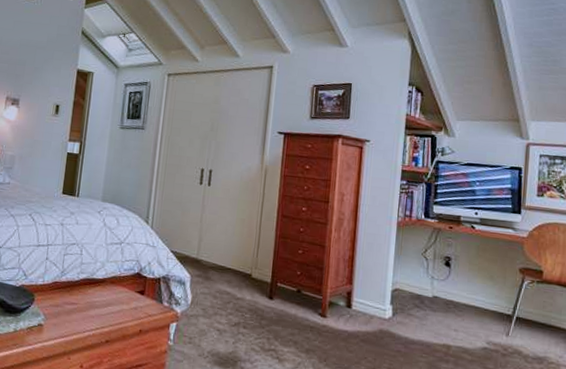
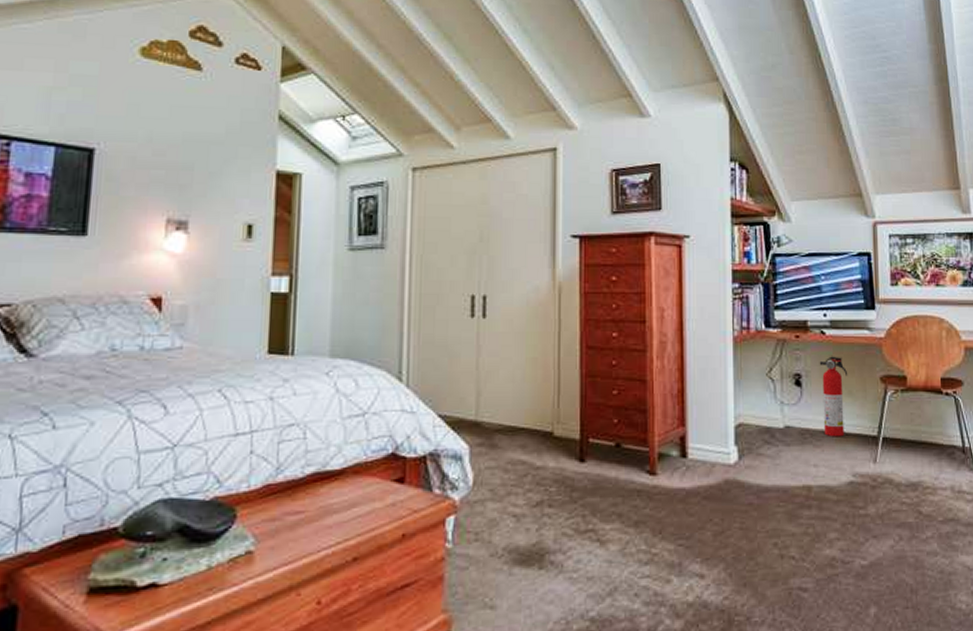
fire extinguisher: none [465,246,492,311] -> present [819,356,848,437]

